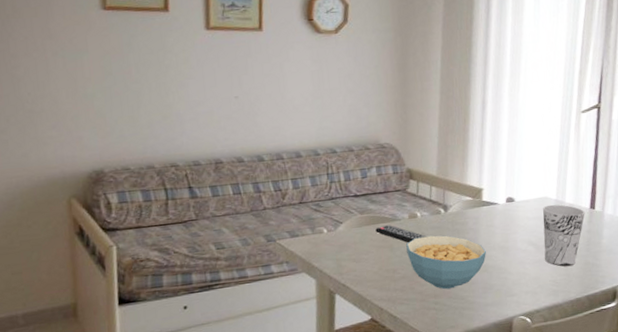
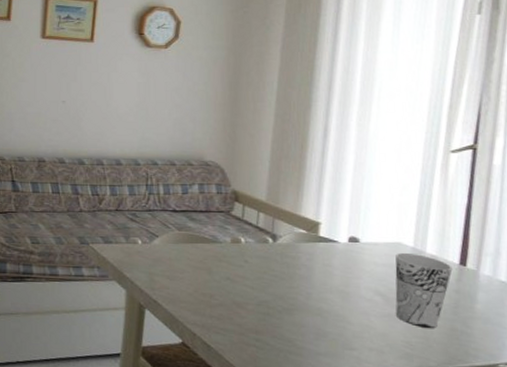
remote control: present [375,225,427,243] -> none [193,246,250,269]
cereal bowl: present [406,235,486,290] -> none [226,264,321,328]

